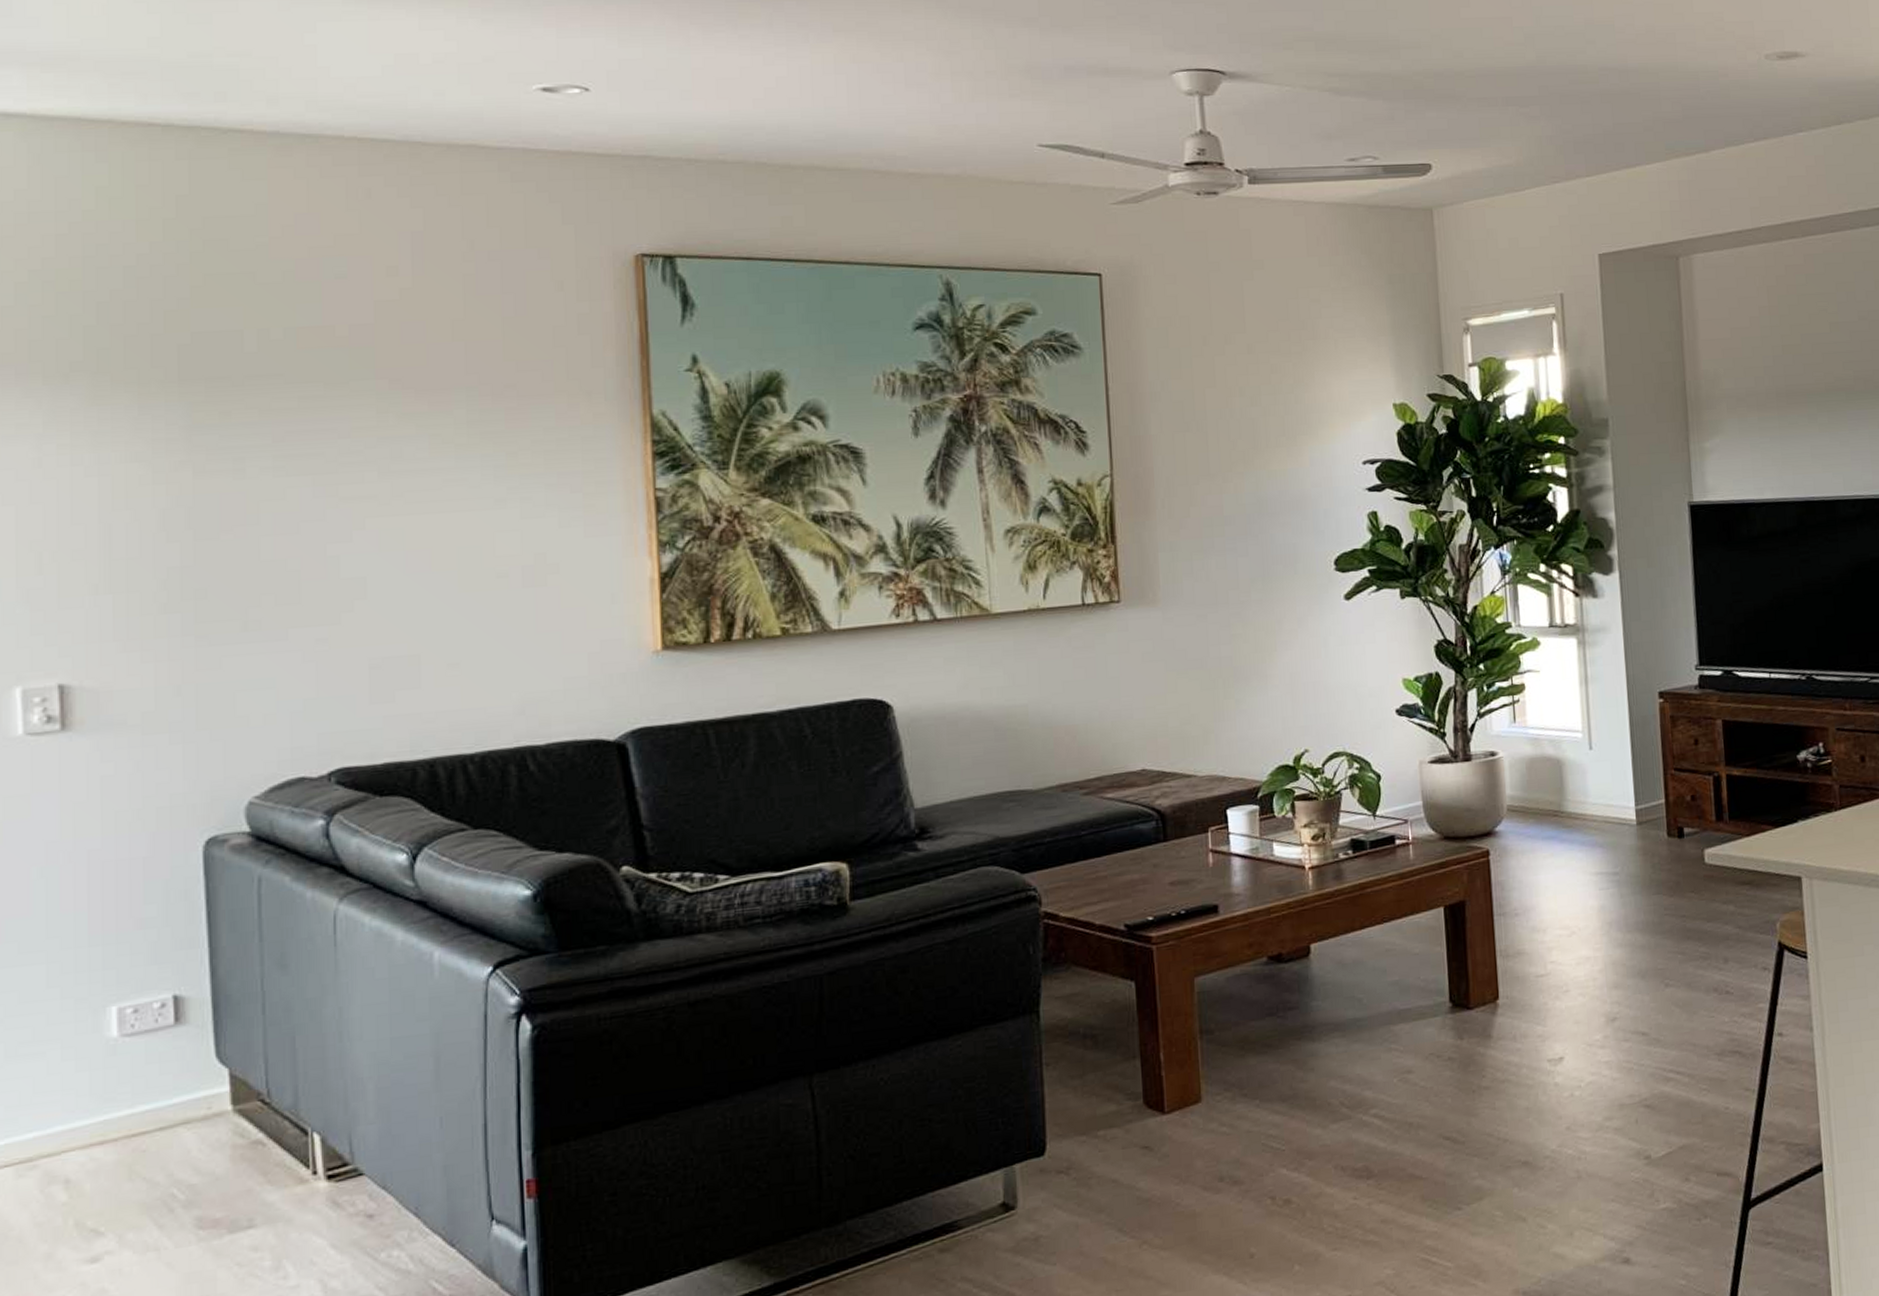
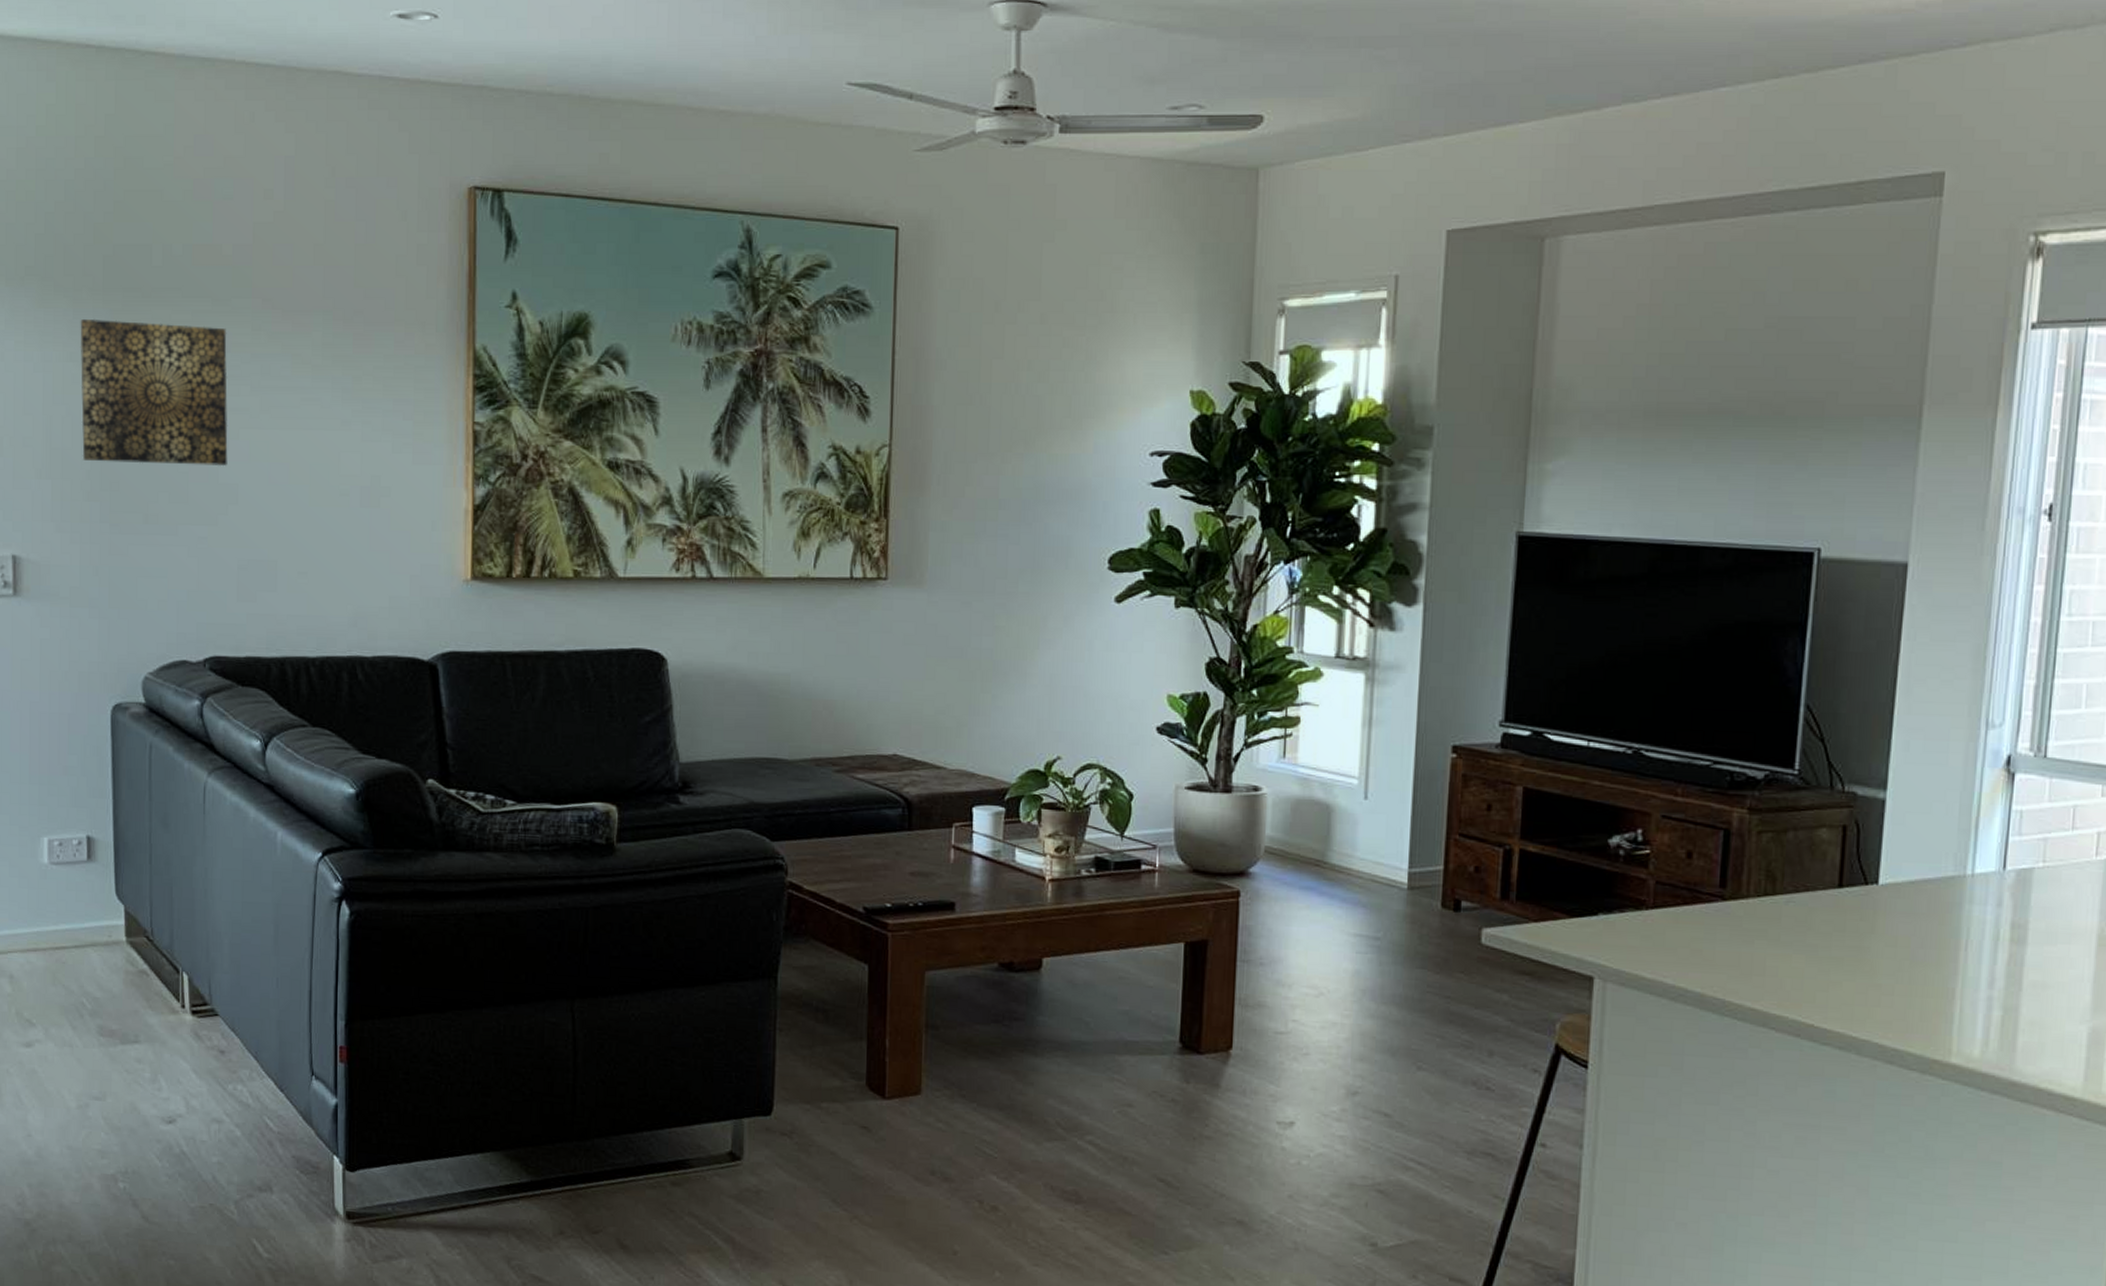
wall art: none [148,412,351,569] -> present [80,318,228,467]

